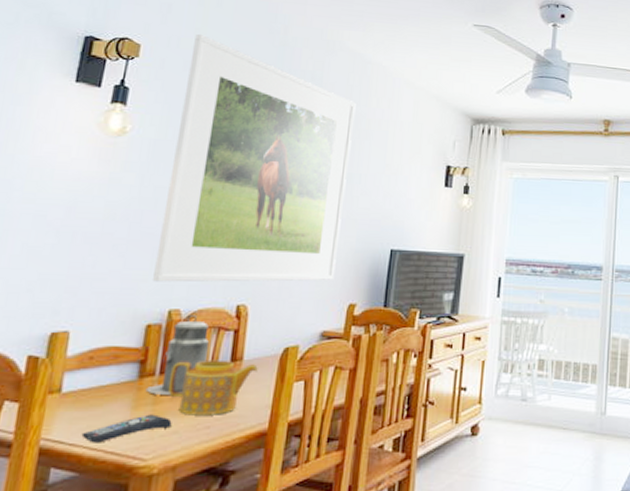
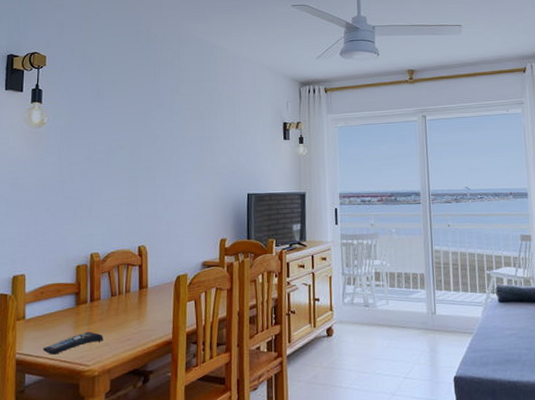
canister: present [145,315,210,395] -> none [82,256,123,317]
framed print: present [153,33,356,282] -> none [77,42,208,233]
teapot: present [168,359,258,416] -> none [97,288,159,331]

